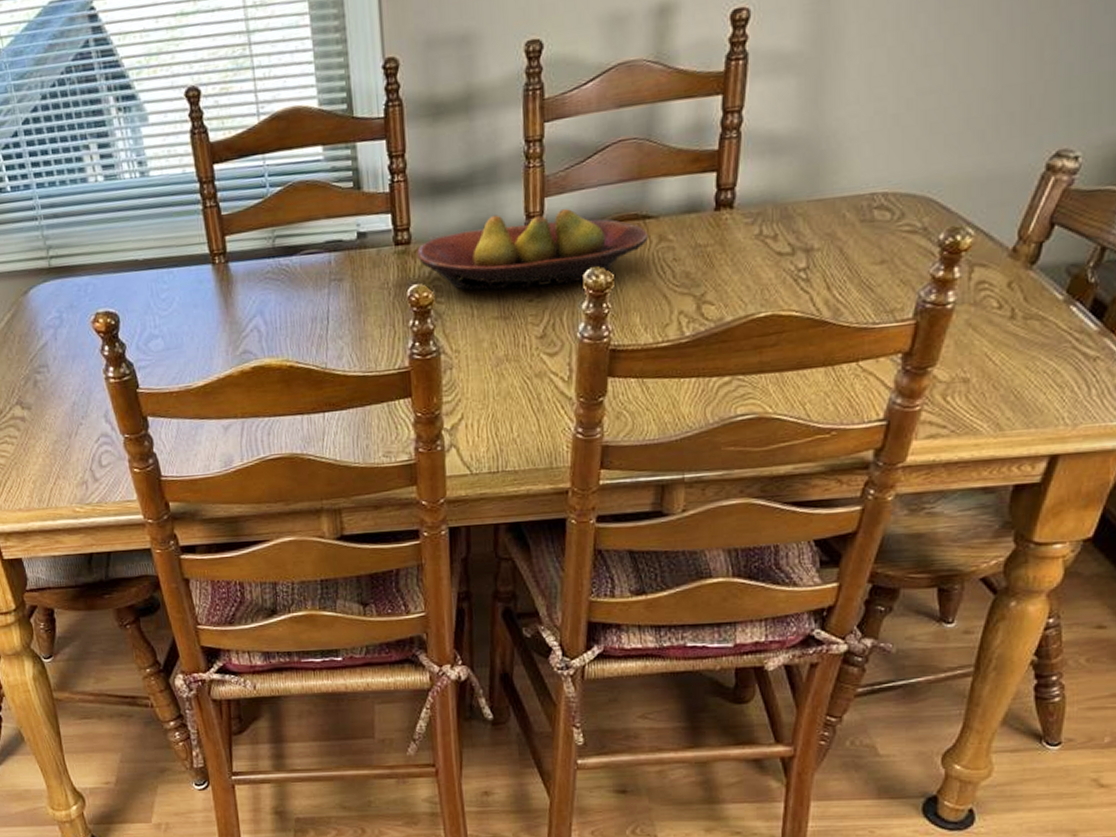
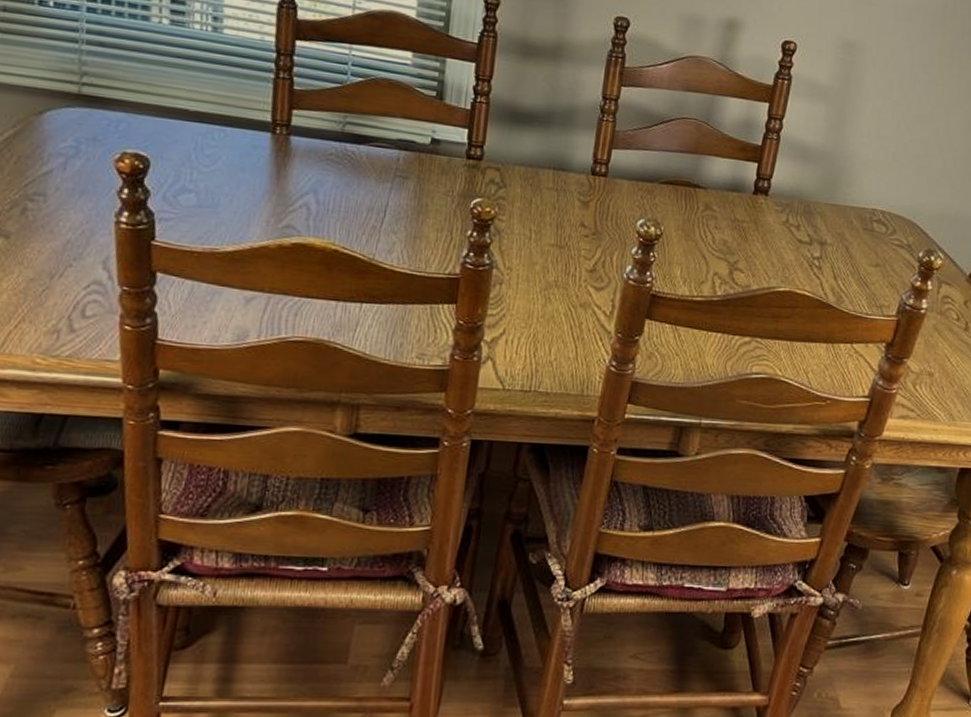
fruit bowl: present [417,208,649,290] -> none [486,153,697,229]

